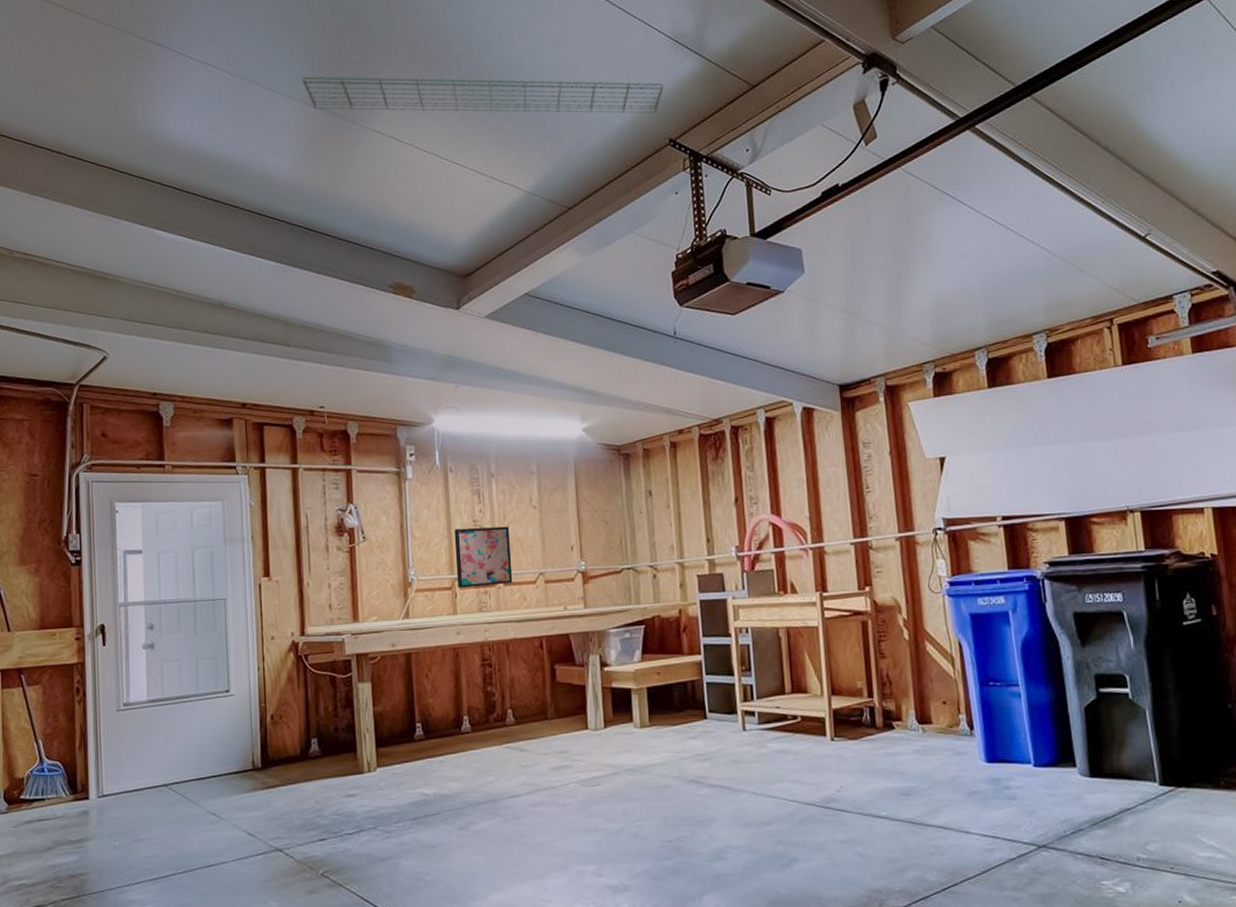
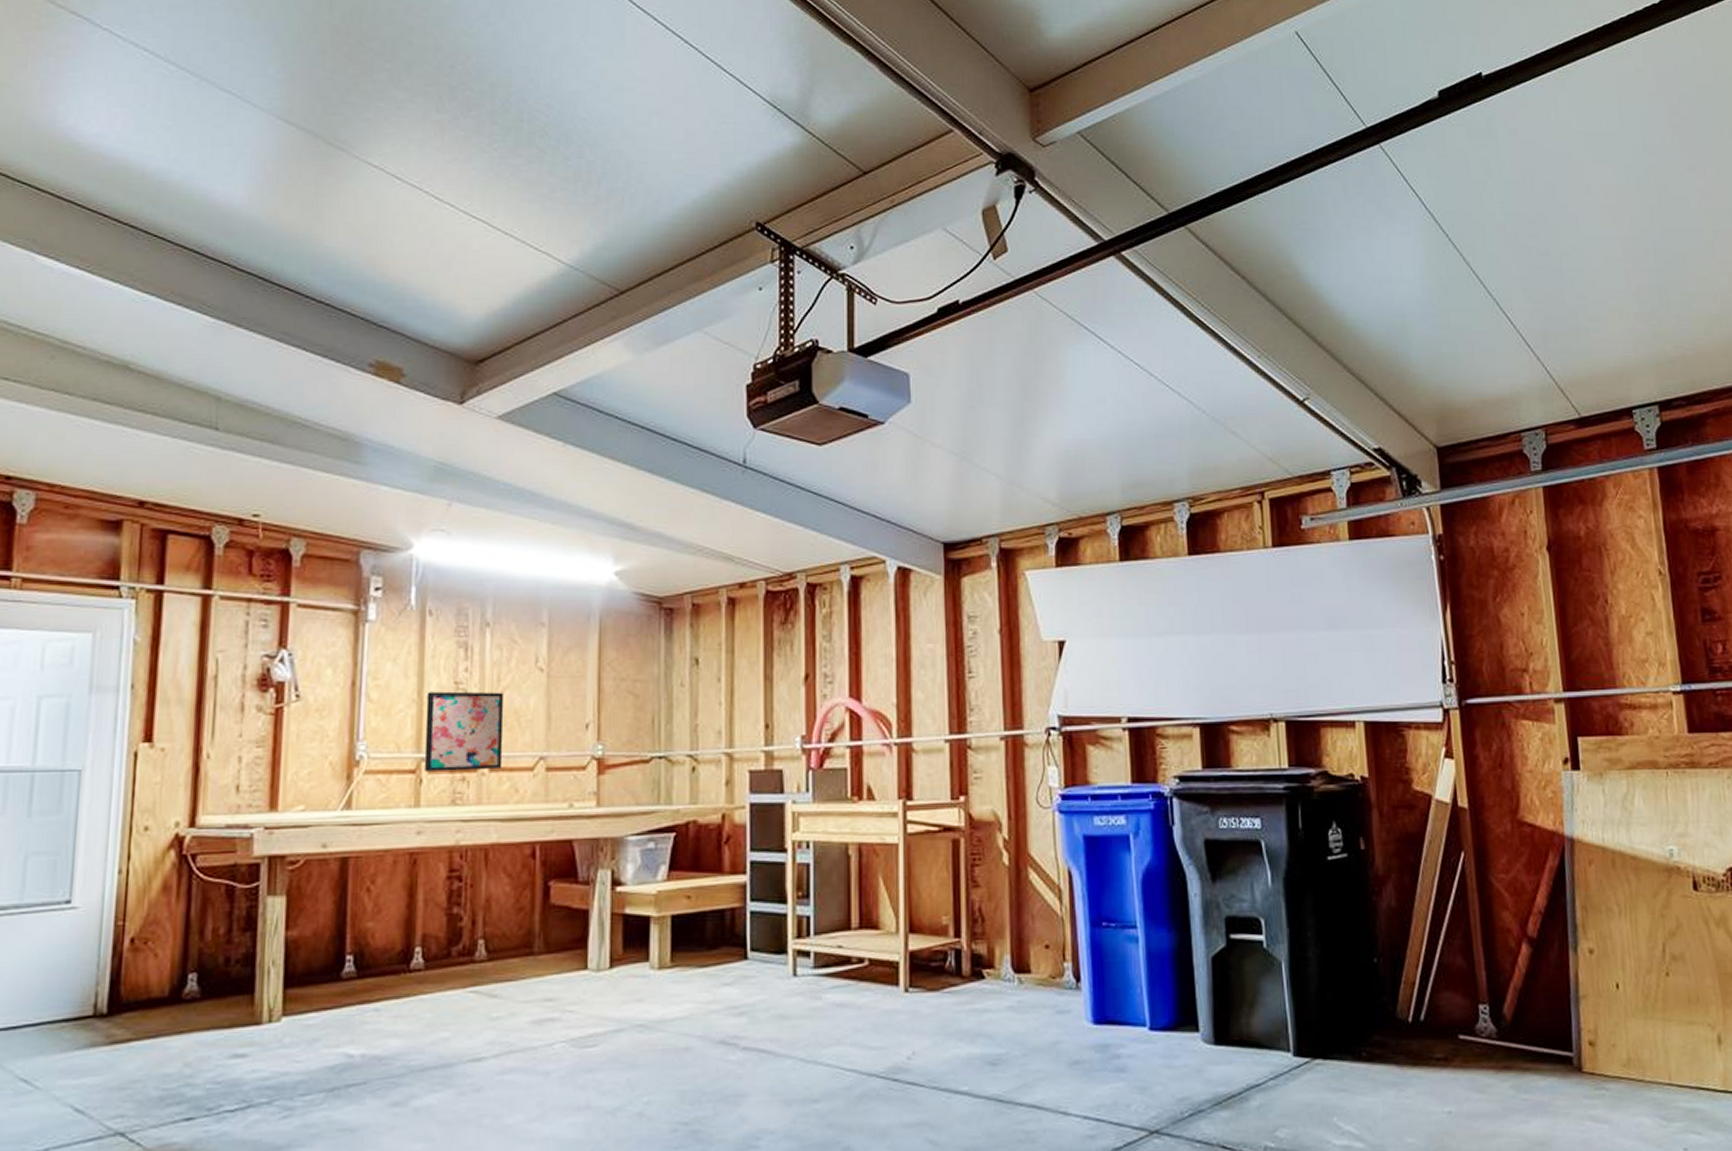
light panel: present [302,76,664,114] -> none [276,83,755,191]

